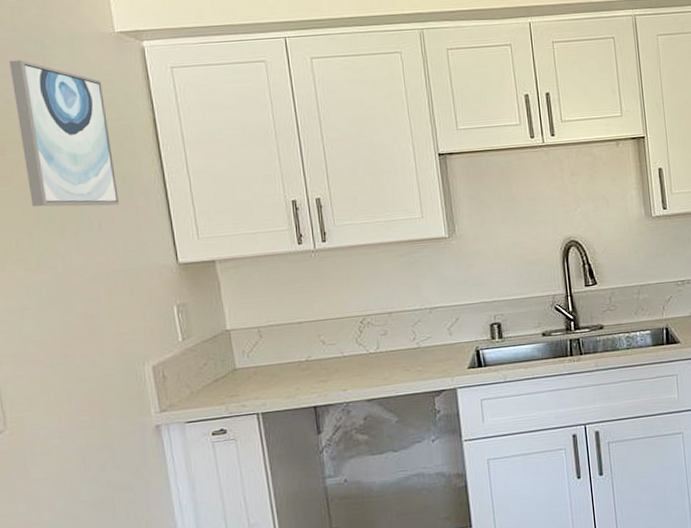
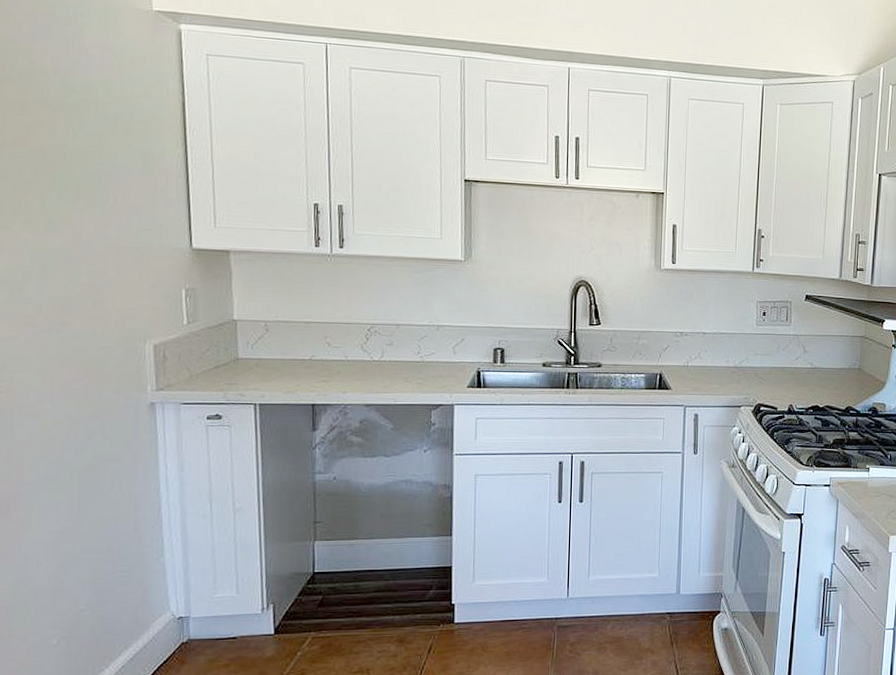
wall art: present [10,59,119,207] -> none [38,21,138,183]

